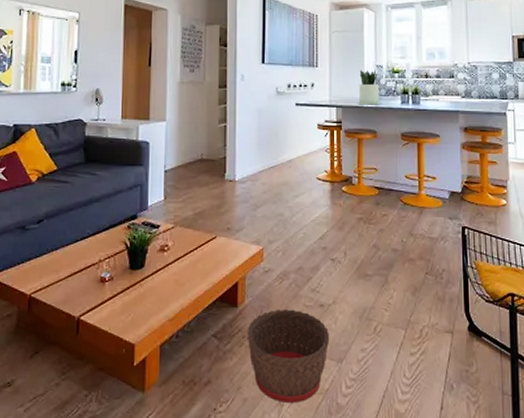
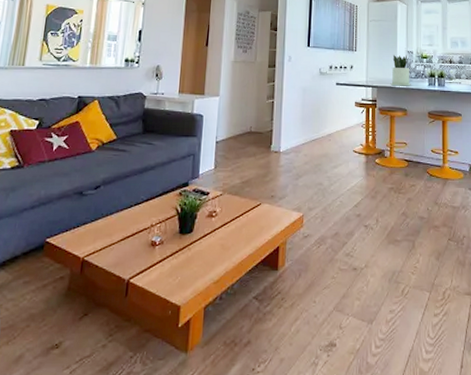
basket: present [246,309,330,403] -> none [285,273,362,362]

